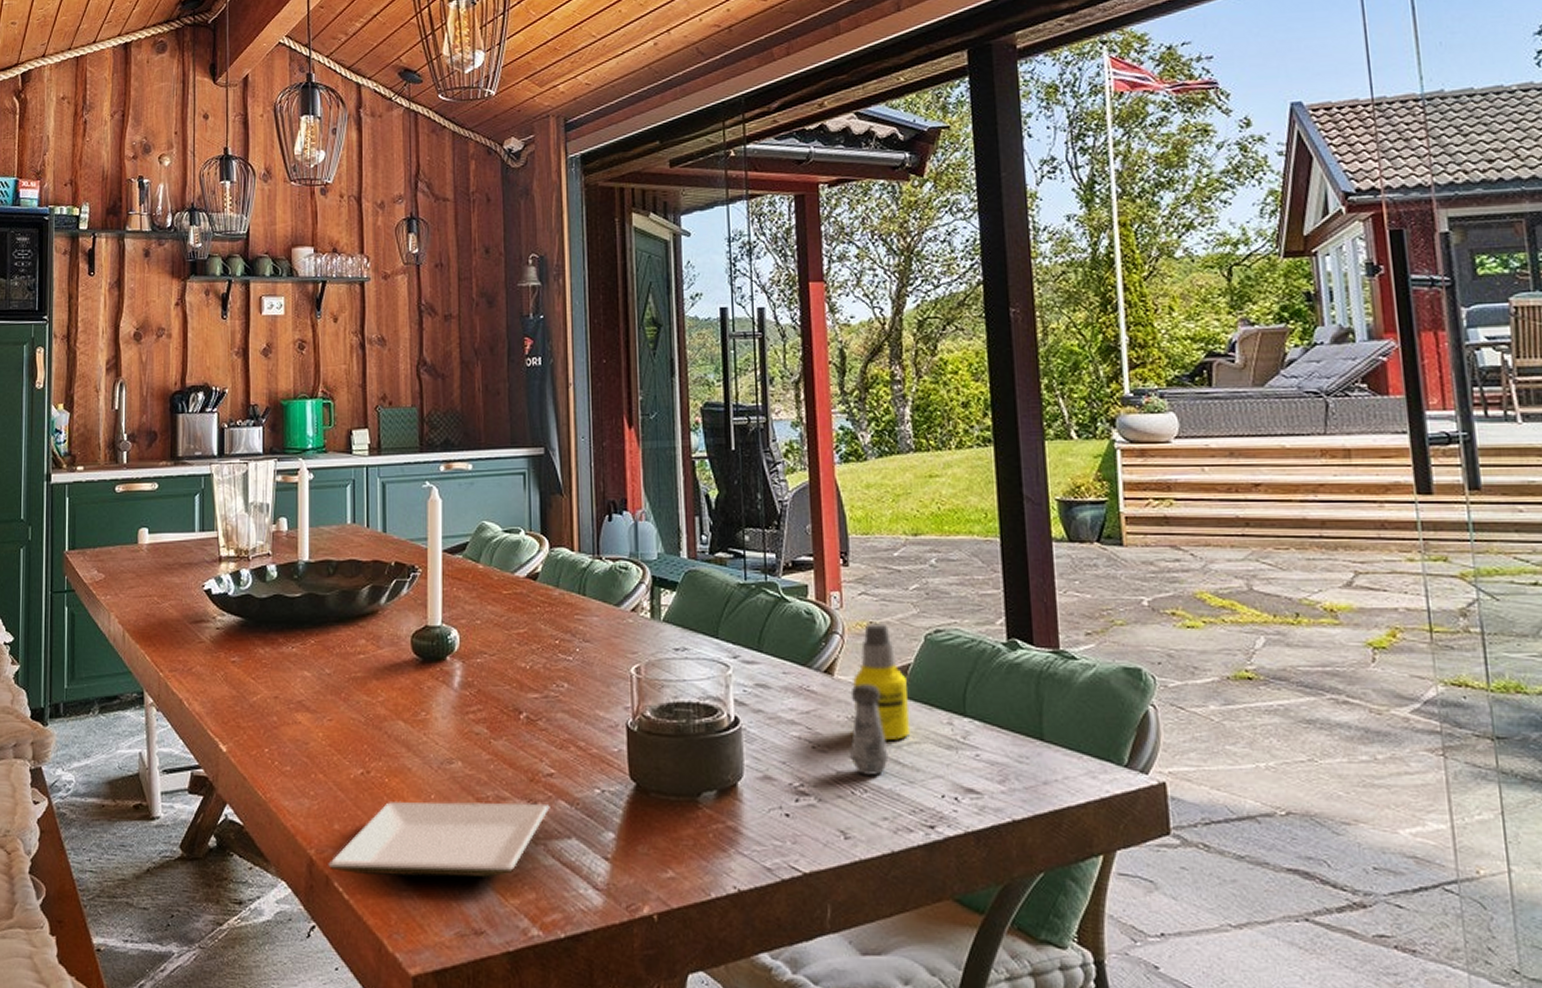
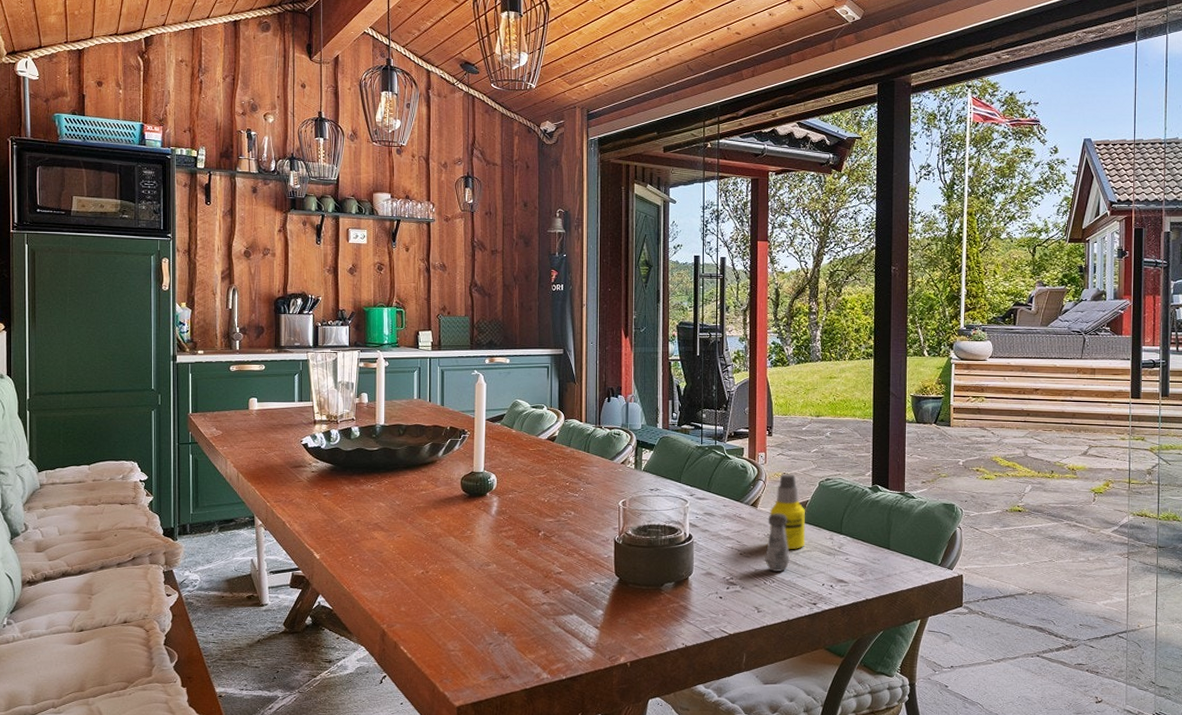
plate: present [328,800,550,879] -> none [396,591,558,642]

